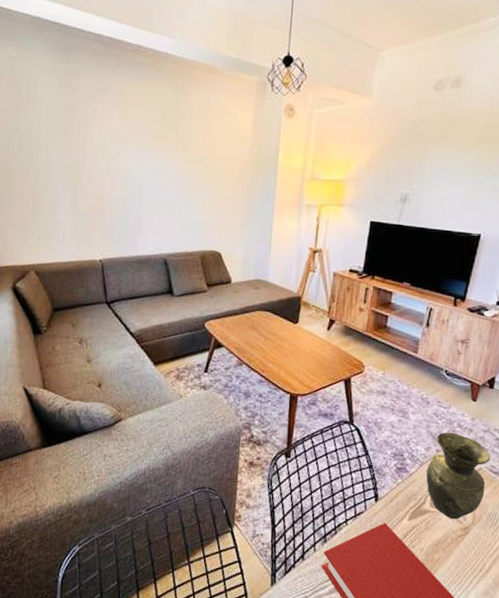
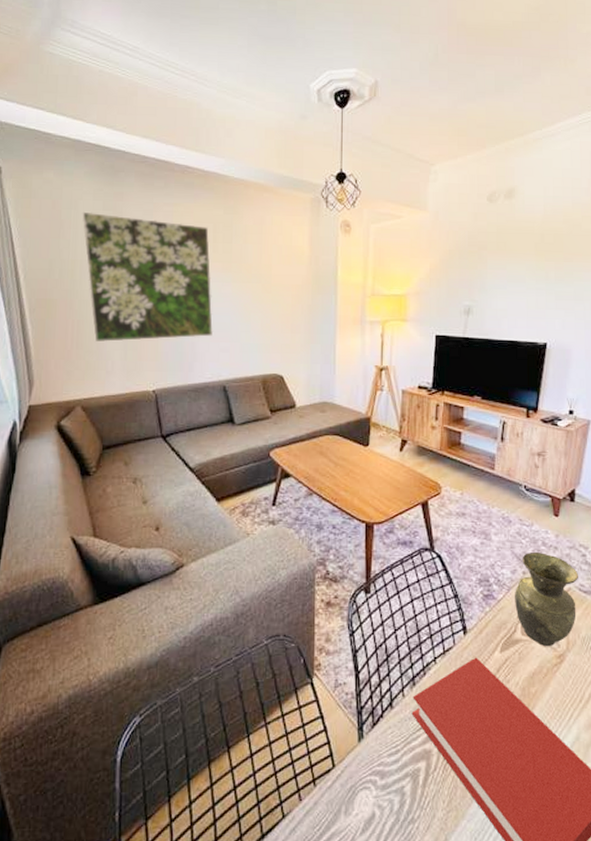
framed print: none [39,87,158,213] -> present [82,211,214,342]

